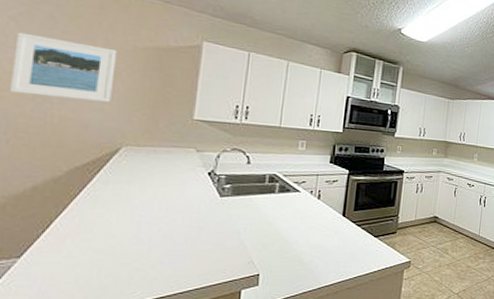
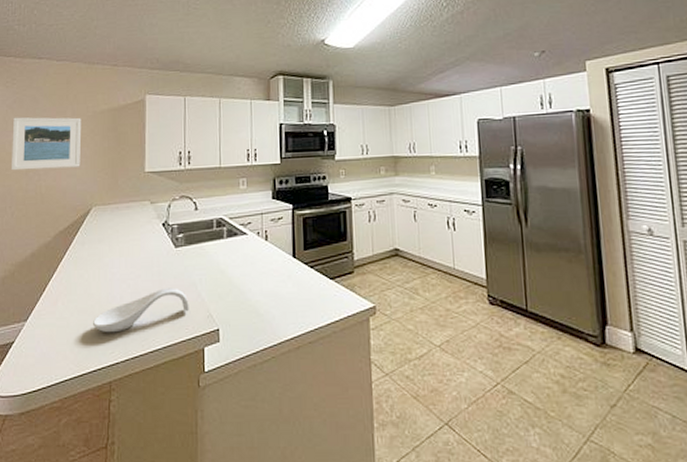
spoon rest: none [111,234,230,274] -> present [93,288,189,333]

